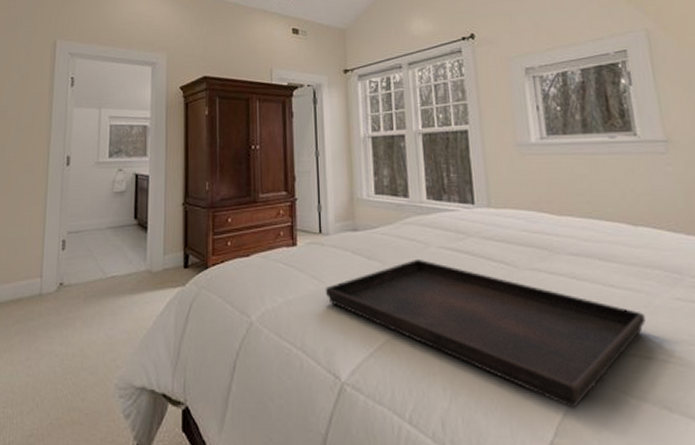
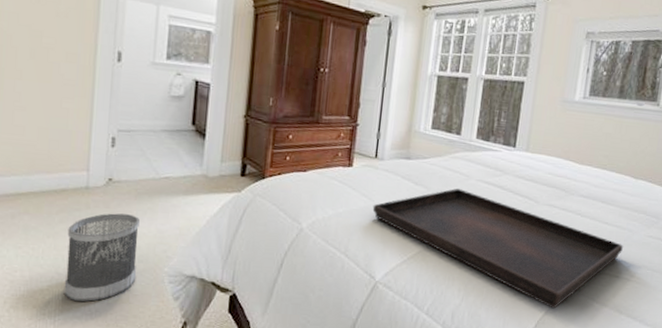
wastebasket: none [18,320,89,425] -> present [63,213,140,302]

